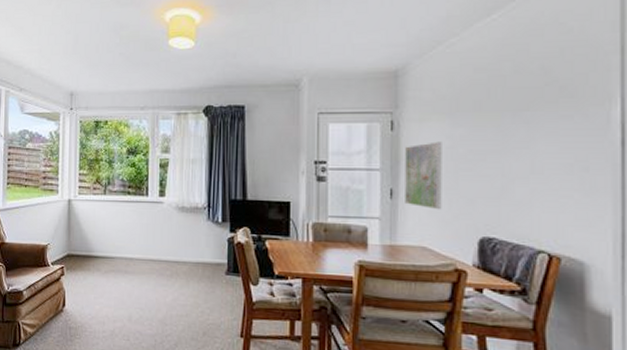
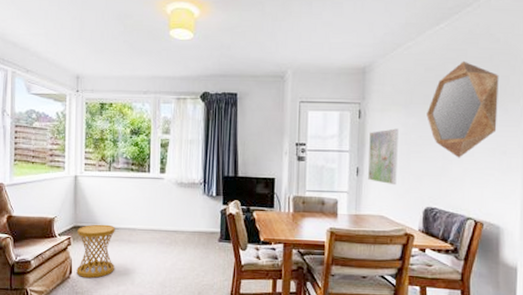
side table: none [70,252,111,312] -> present [76,224,115,278]
home mirror: none [478,57,574,176] -> present [427,60,499,158]

